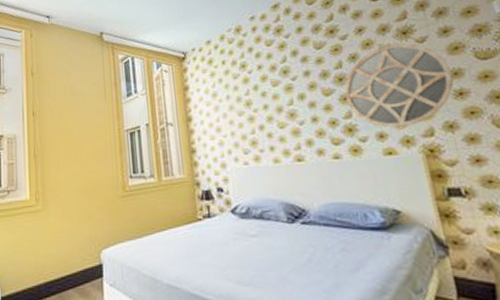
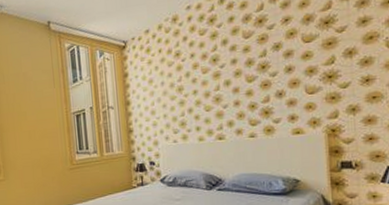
home mirror: present [344,43,454,128] -> none [265,32,364,111]

